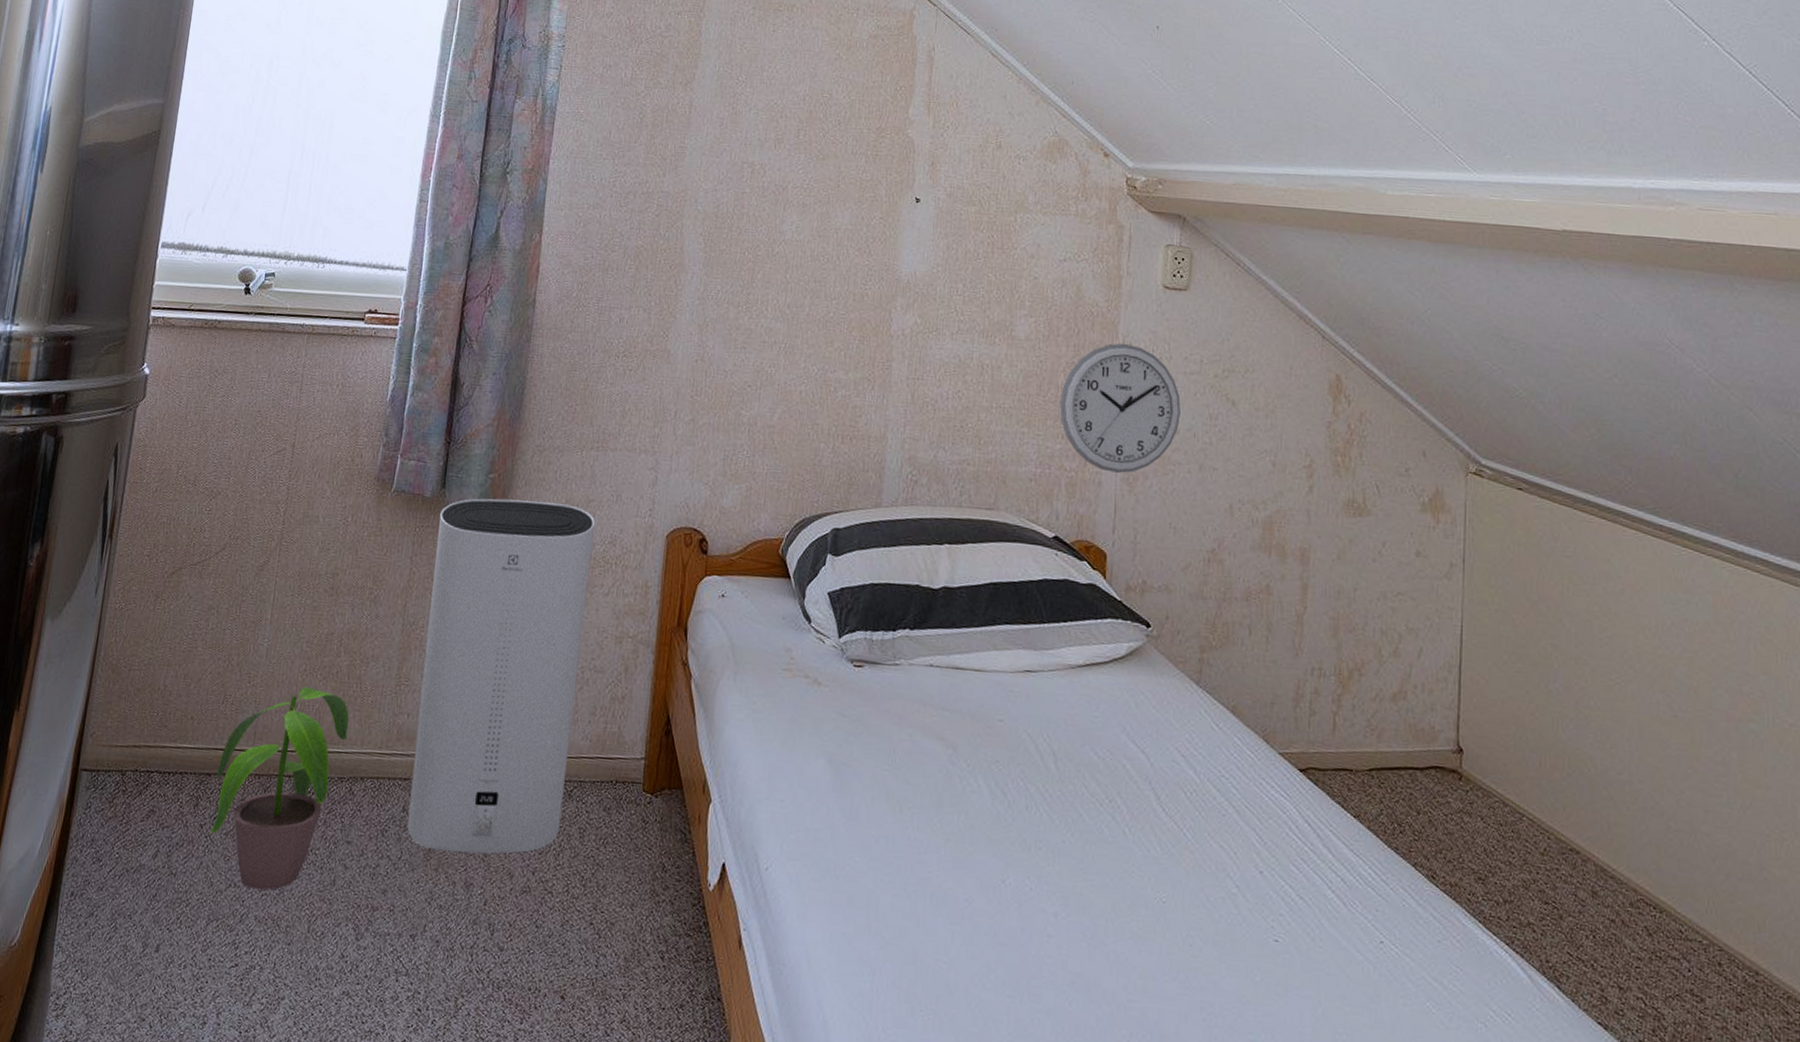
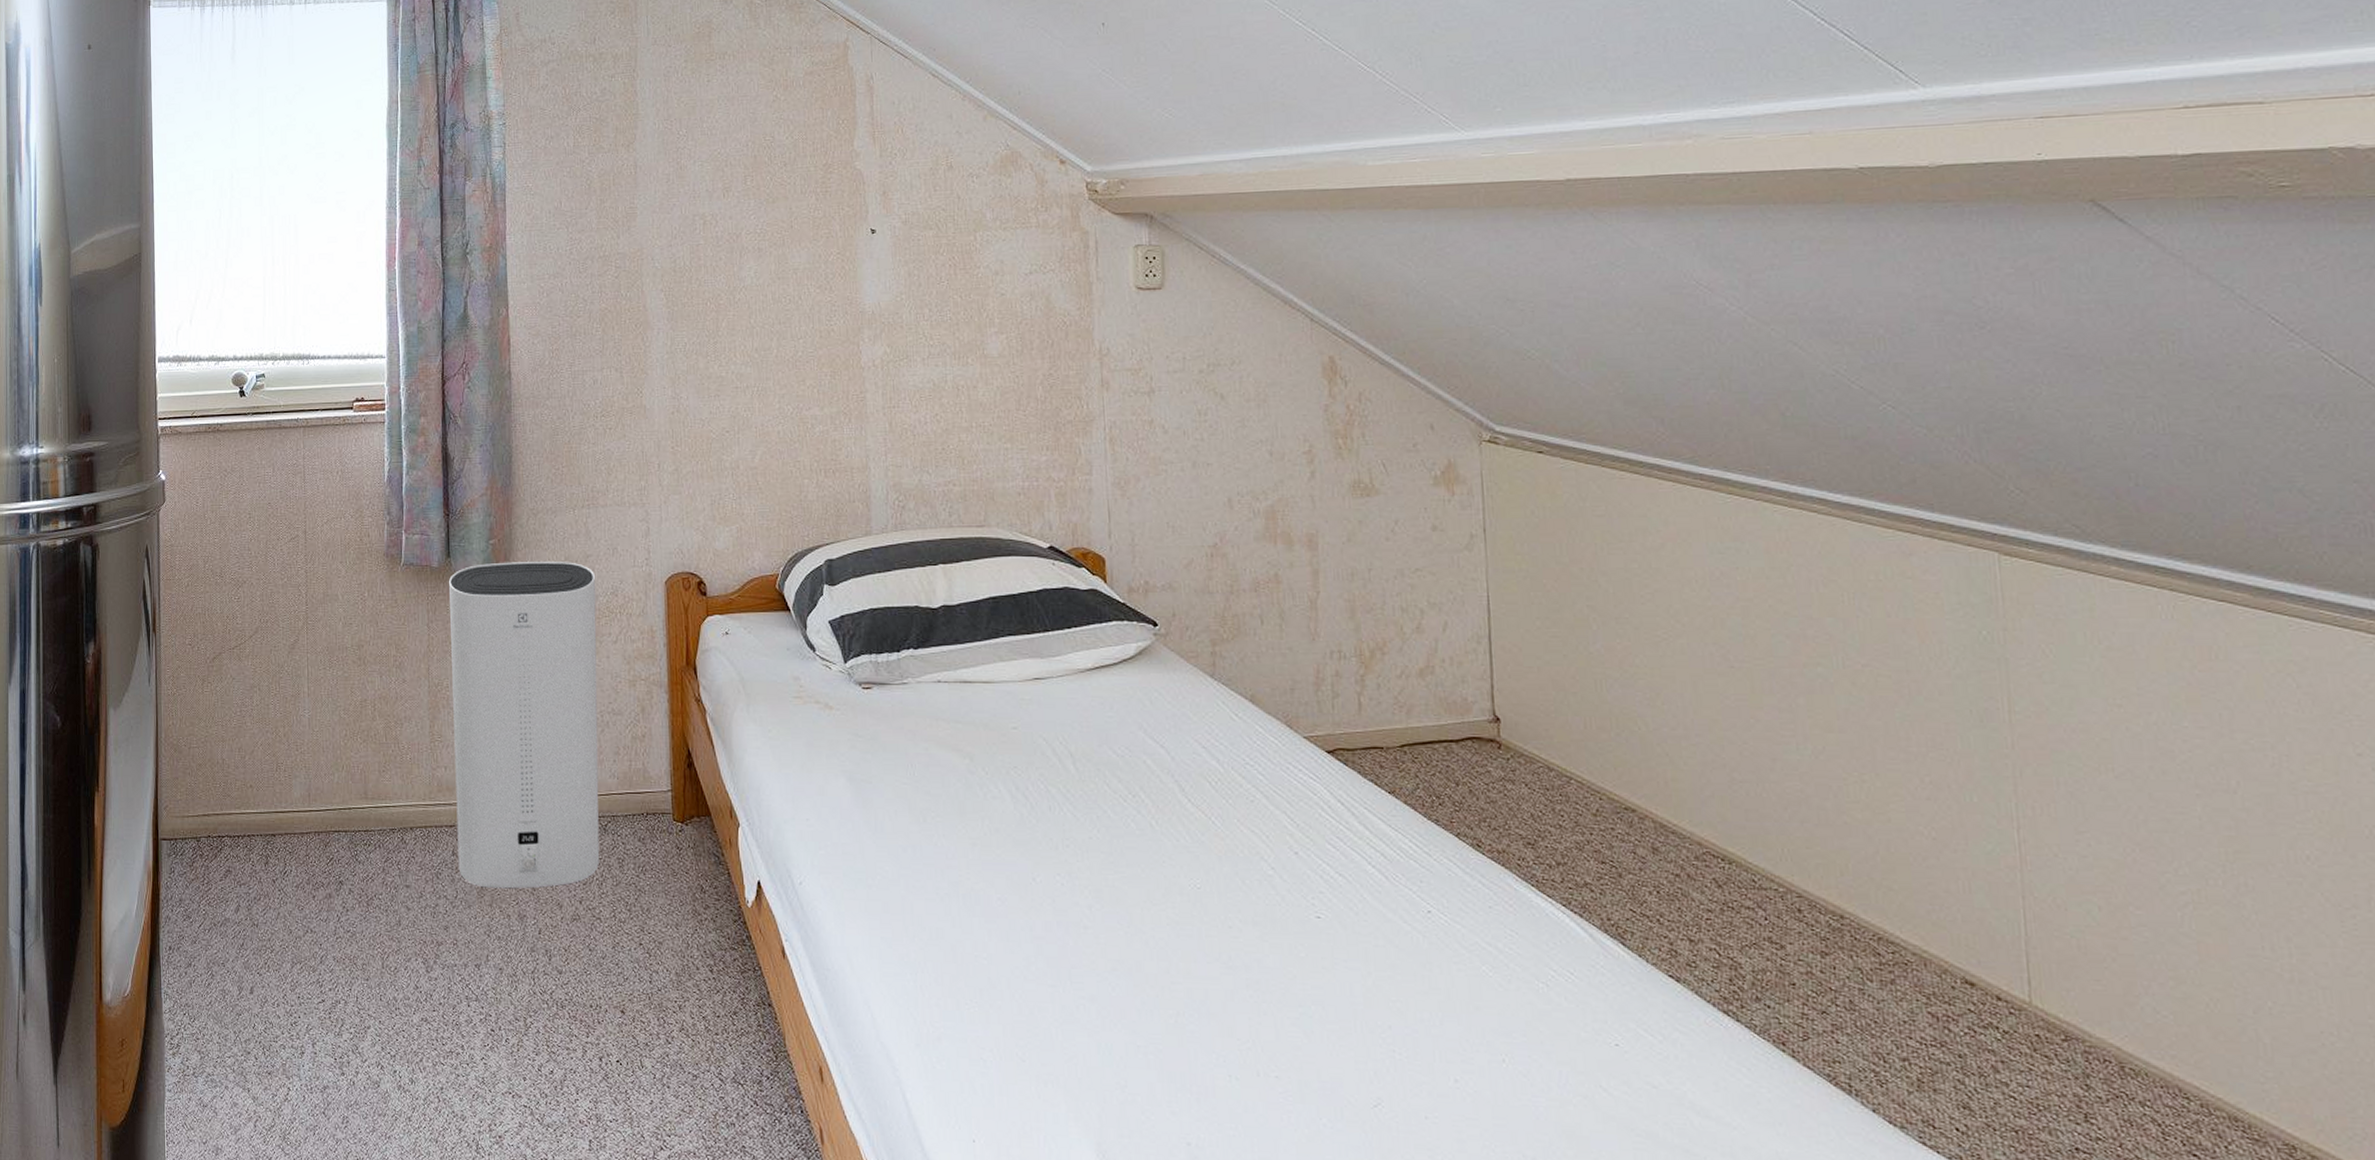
potted plant: present [211,686,350,890] -> none [280,750,393,934]
wall clock: present [1059,343,1181,473] -> none [1040,349,1168,478]

